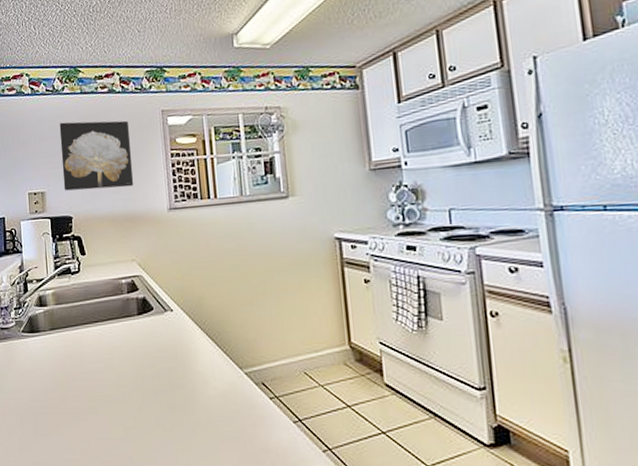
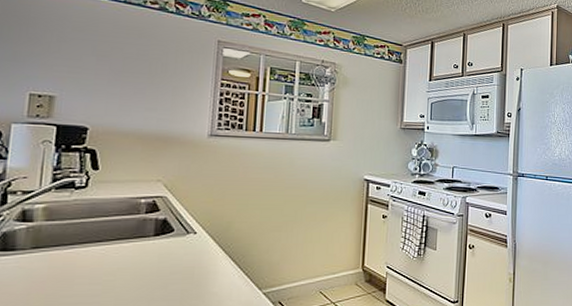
wall art: present [59,120,134,191] -> none [82,26,179,108]

